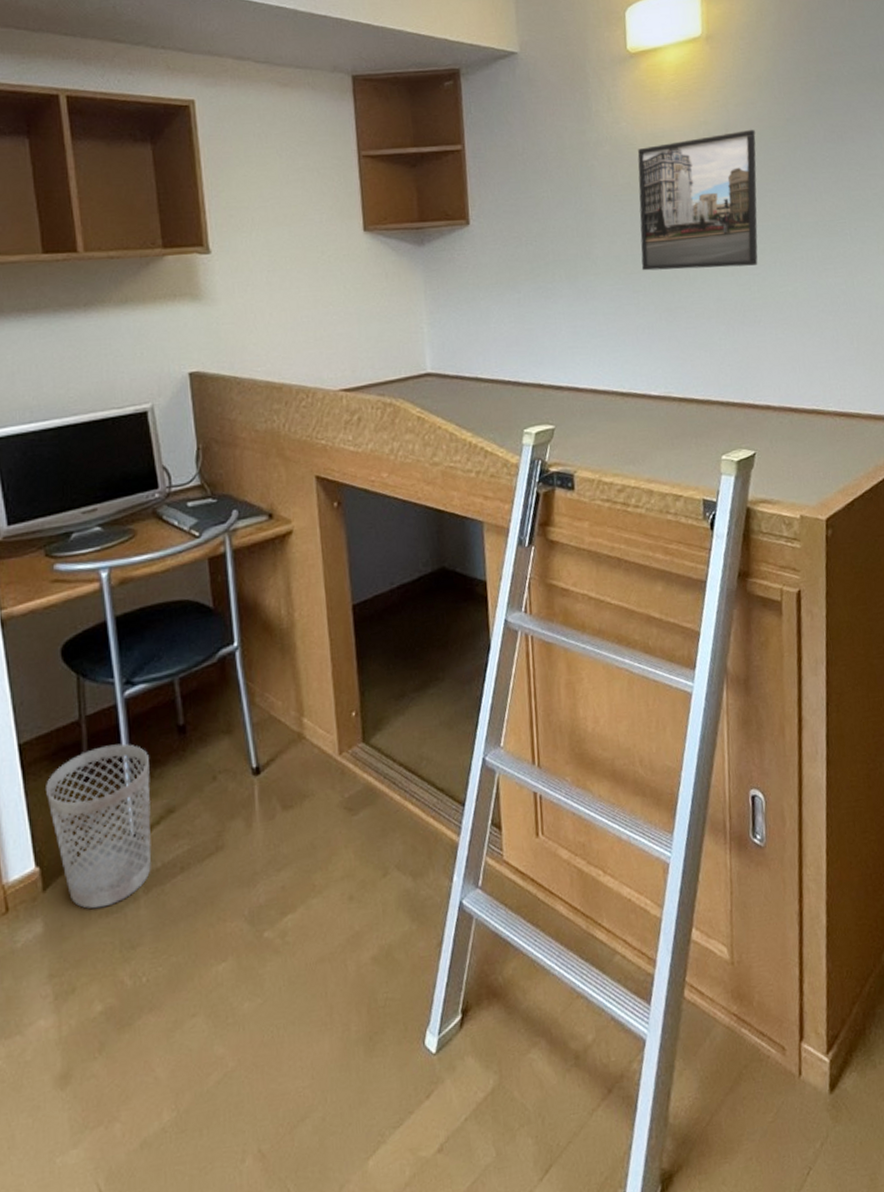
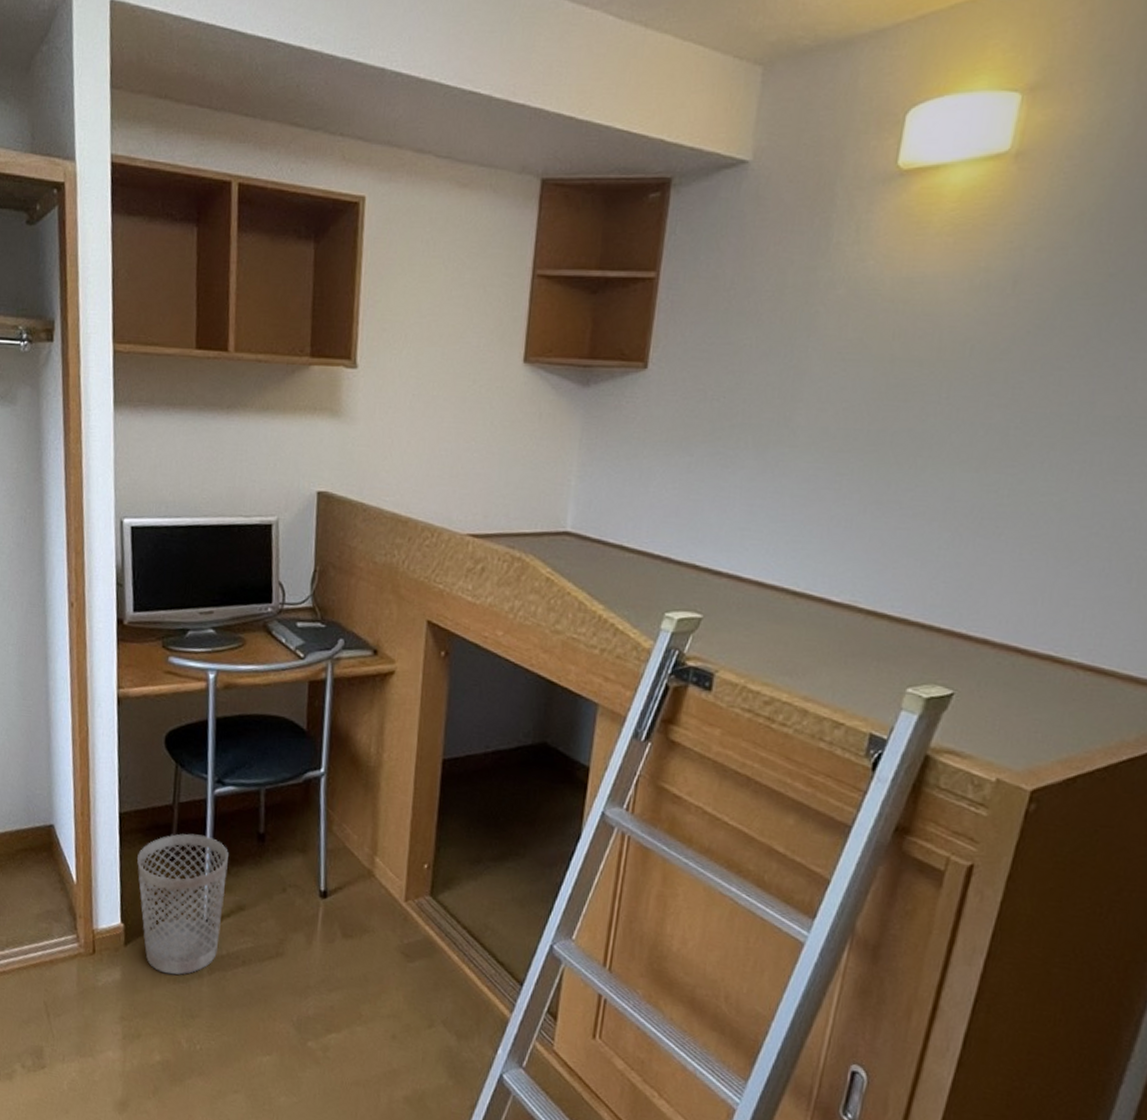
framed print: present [637,129,758,271] -> none [853,283,1057,463]

